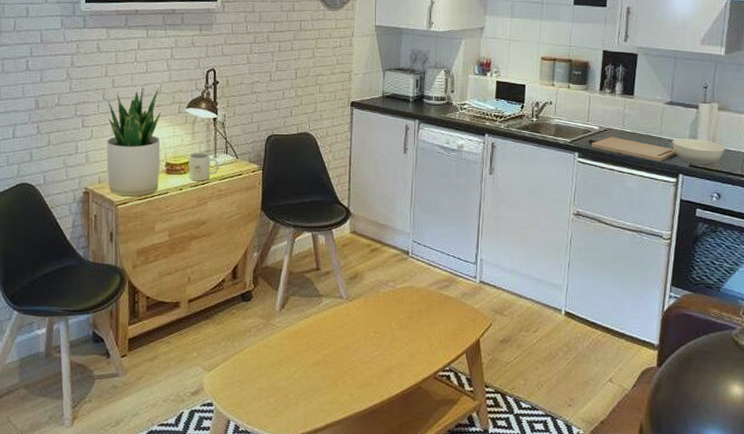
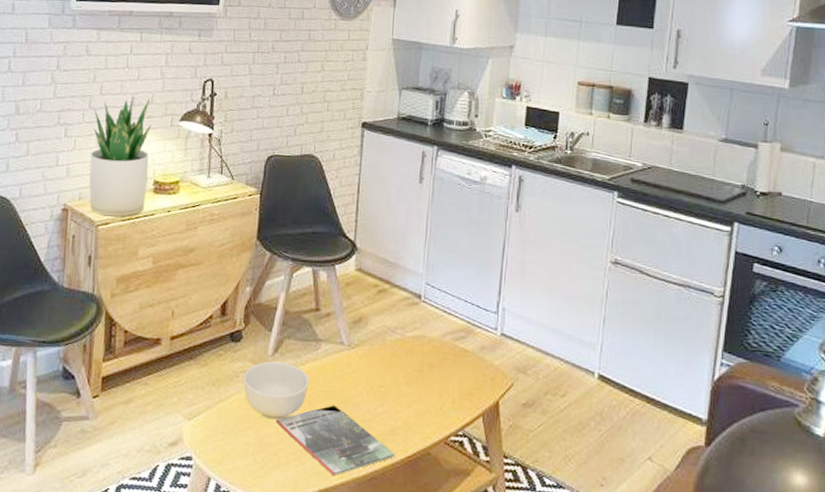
mug: present [188,152,219,181] -> none [178,171,213,204]
bowl: none [254,316,314,367] -> present [243,361,310,420]
magazine: none [286,351,391,412] -> present [276,405,395,476]
cutting board: present [591,137,677,162] -> none [632,175,732,207]
bowl: present [672,139,725,166] -> none [727,181,789,214]

